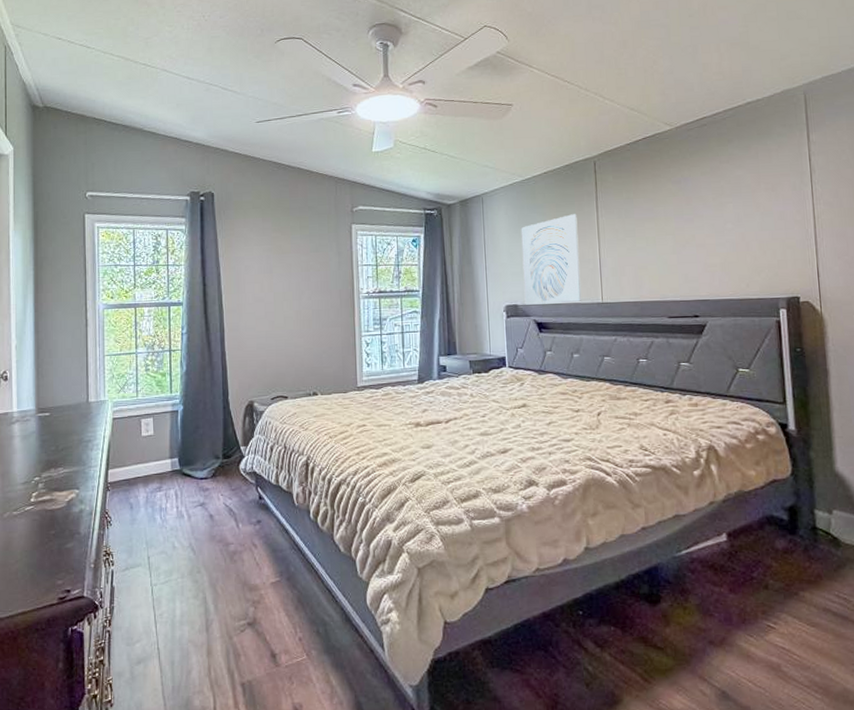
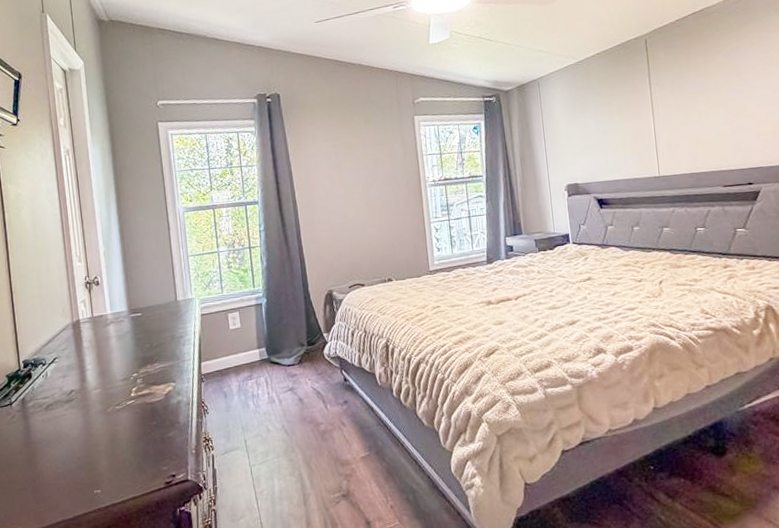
wall art: present [521,214,582,305] -> none [577,92,640,183]

